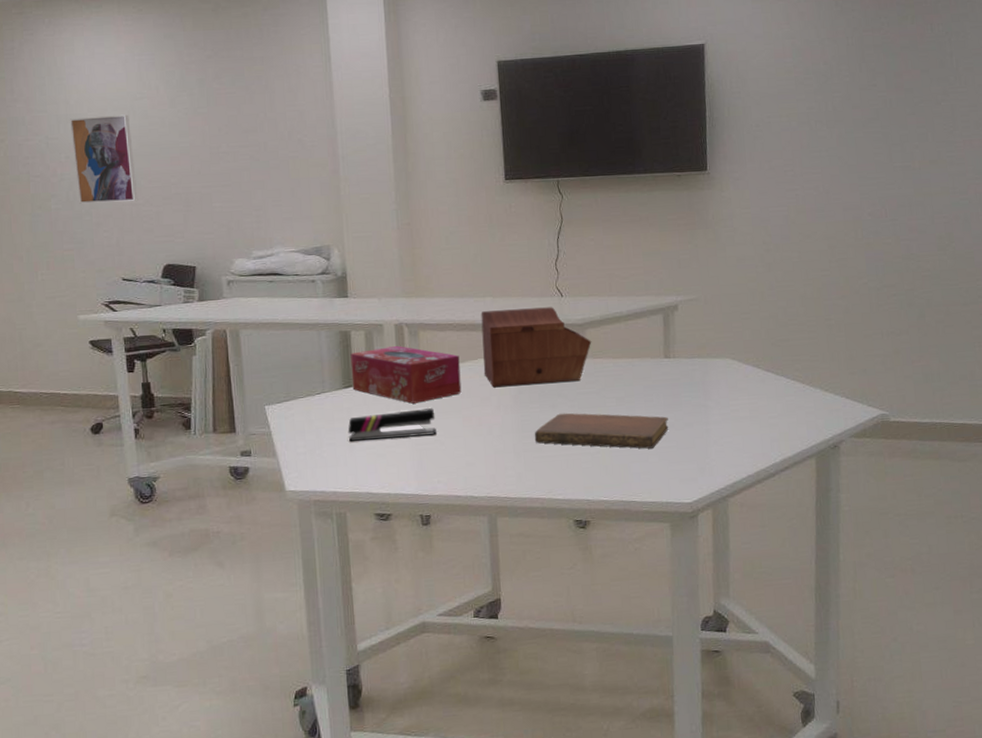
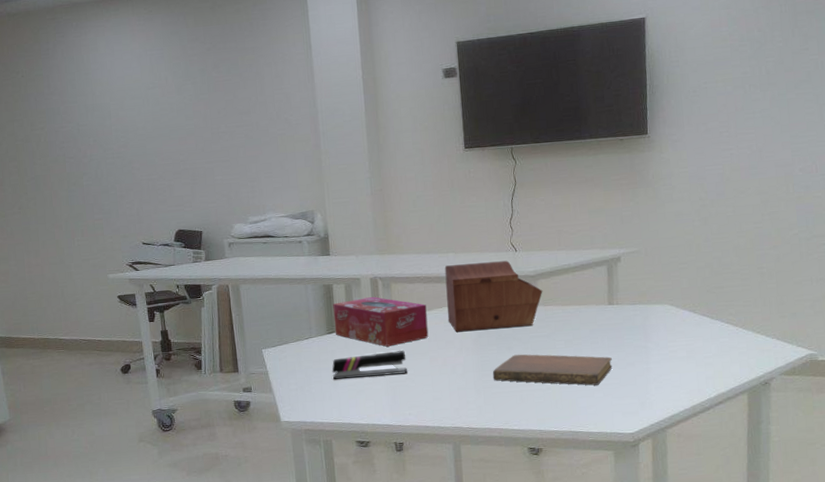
wall art: present [69,114,138,204] -> none [95,102,154,180]

